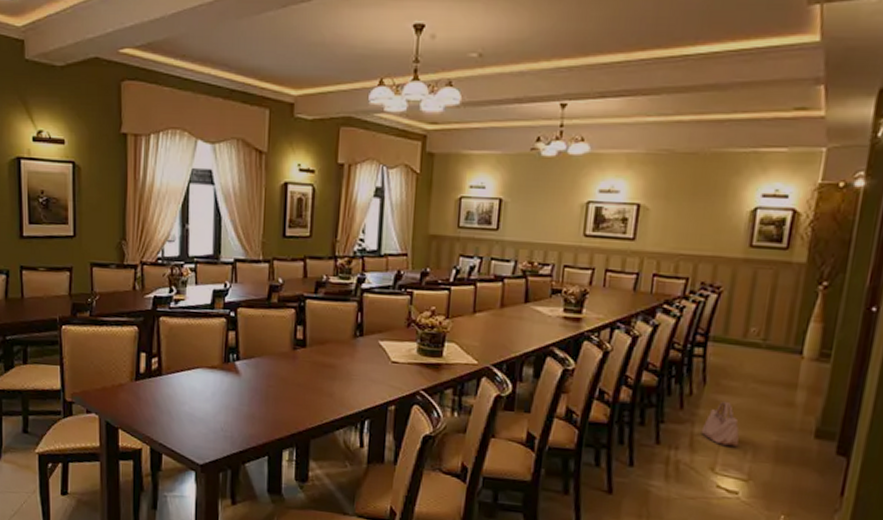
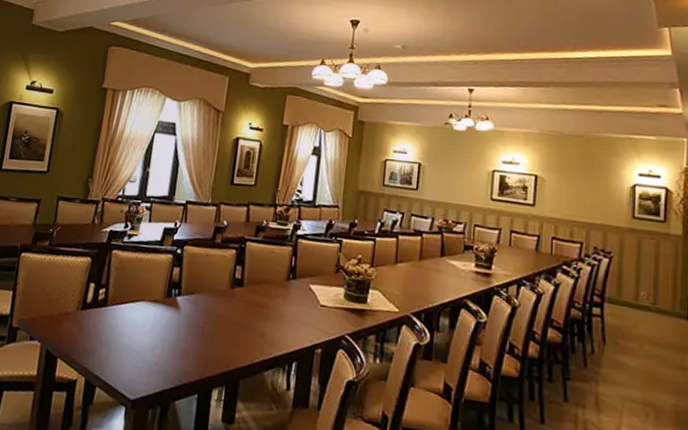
handbag: present [701,401,740,446] -> none [605,361,640,408]

